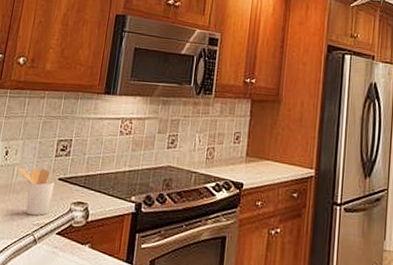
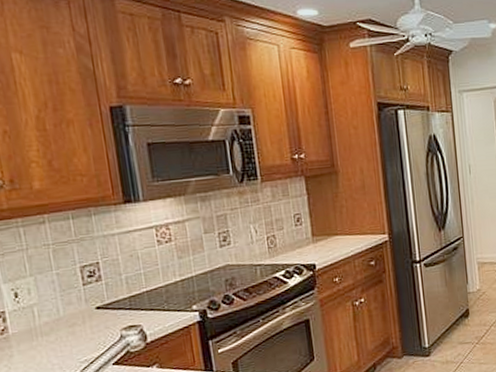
utensil holder: present [18,167,55,216] -> none [38,301,96,354]

